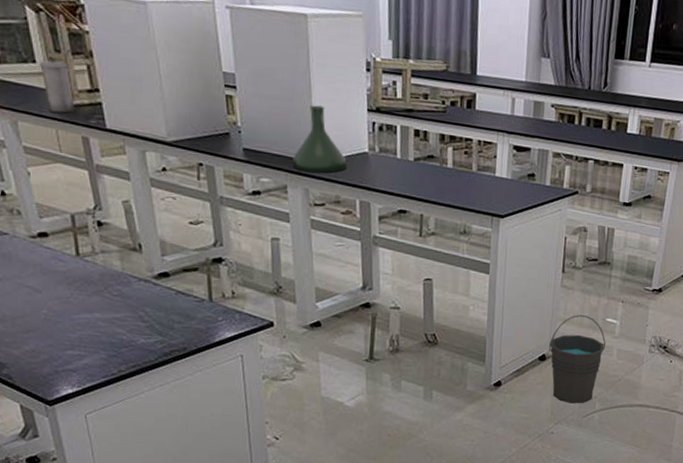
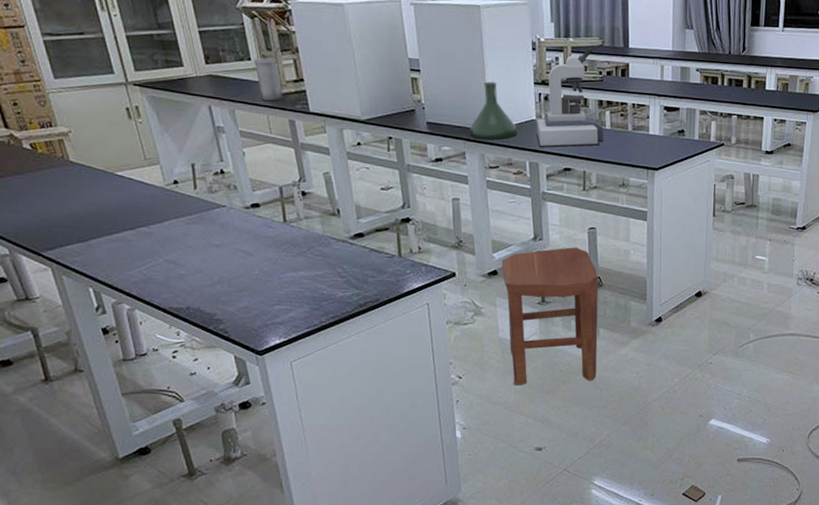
stool: none [326,299,433,450] -> present [502,247,599,386]
microscope: none [368,71,445,187] -> present [536,47,603,148]
bucket: present [549,315,606,404] -> none [704,254,756,335]

